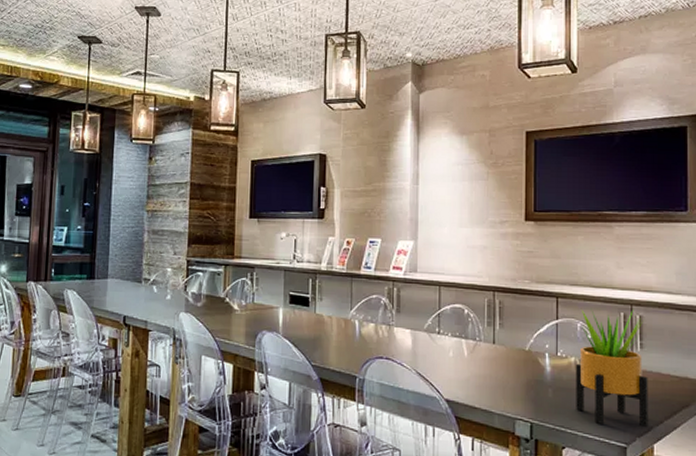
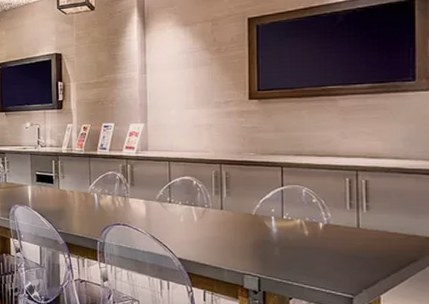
potted plant: present [576,308,648,427] -> none [302,175,375,280]

